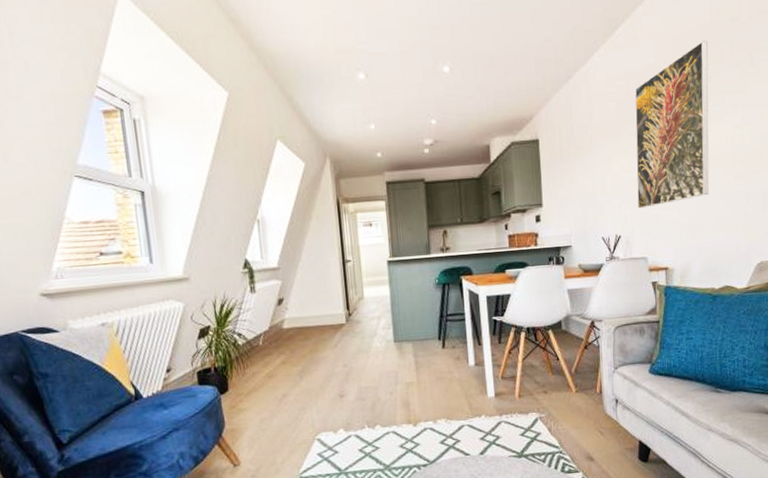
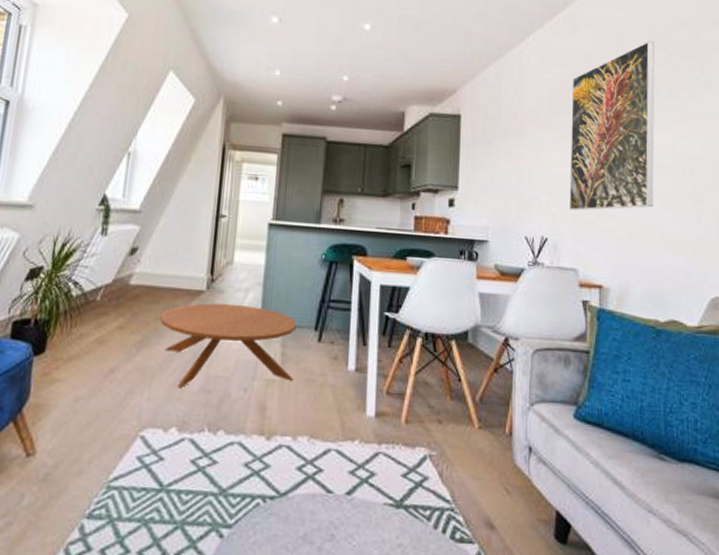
coffee table: none [313,329,428,400] -> present [160,303,297,388]

